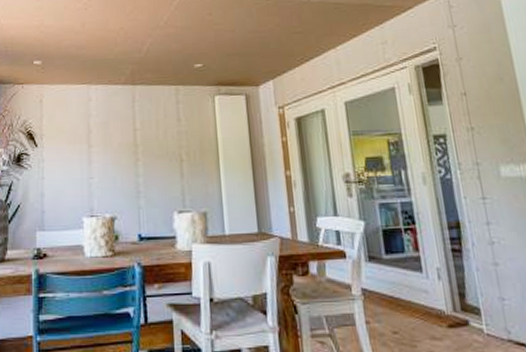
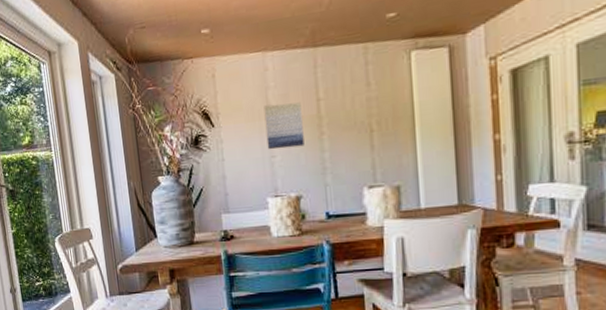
wall art: none [85,130,121,172] -> present [263,102,305,150]

